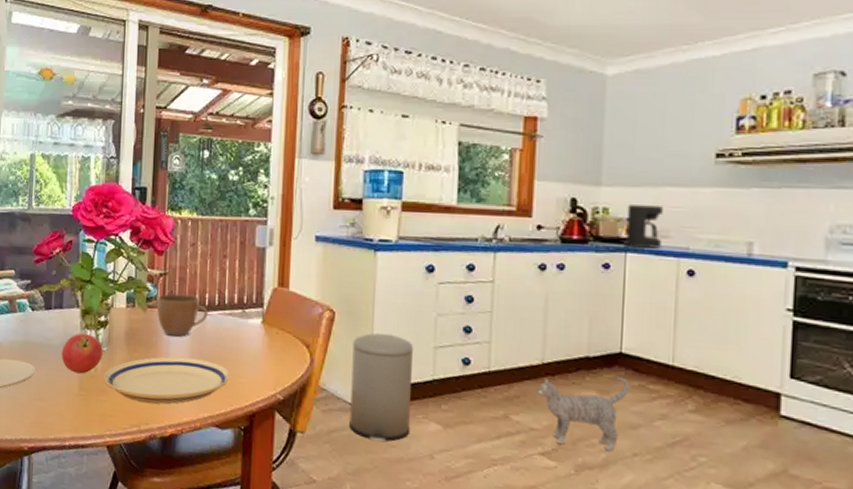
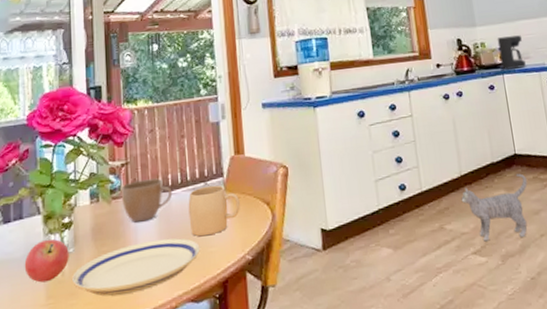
mug: none [222,313,277,366] -> present [188,185,240,237]
pedal bin: present [349,333,414,442] -> none [307,177,366,278]

